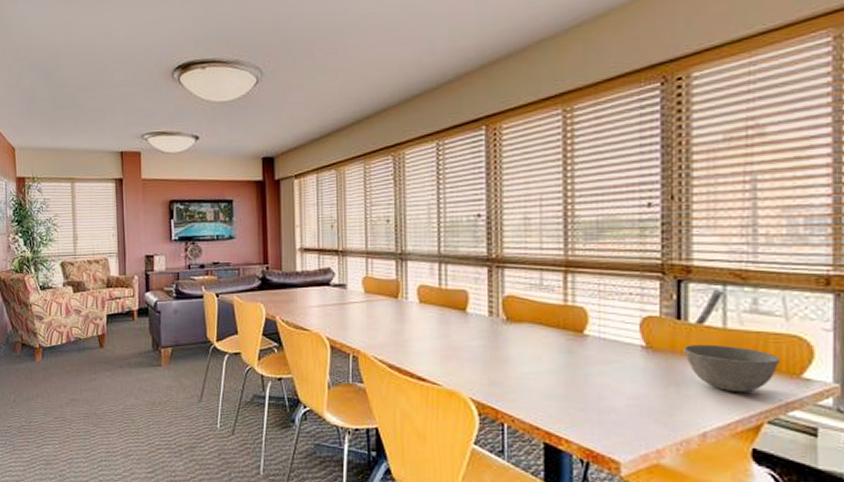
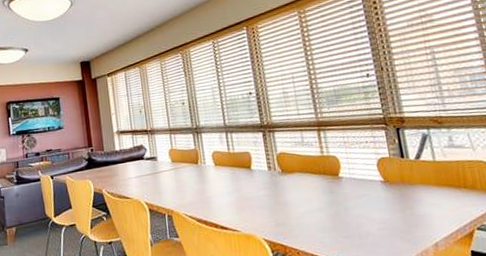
bowl: present [683,344,781,393] -> none [410,173,476,209]

